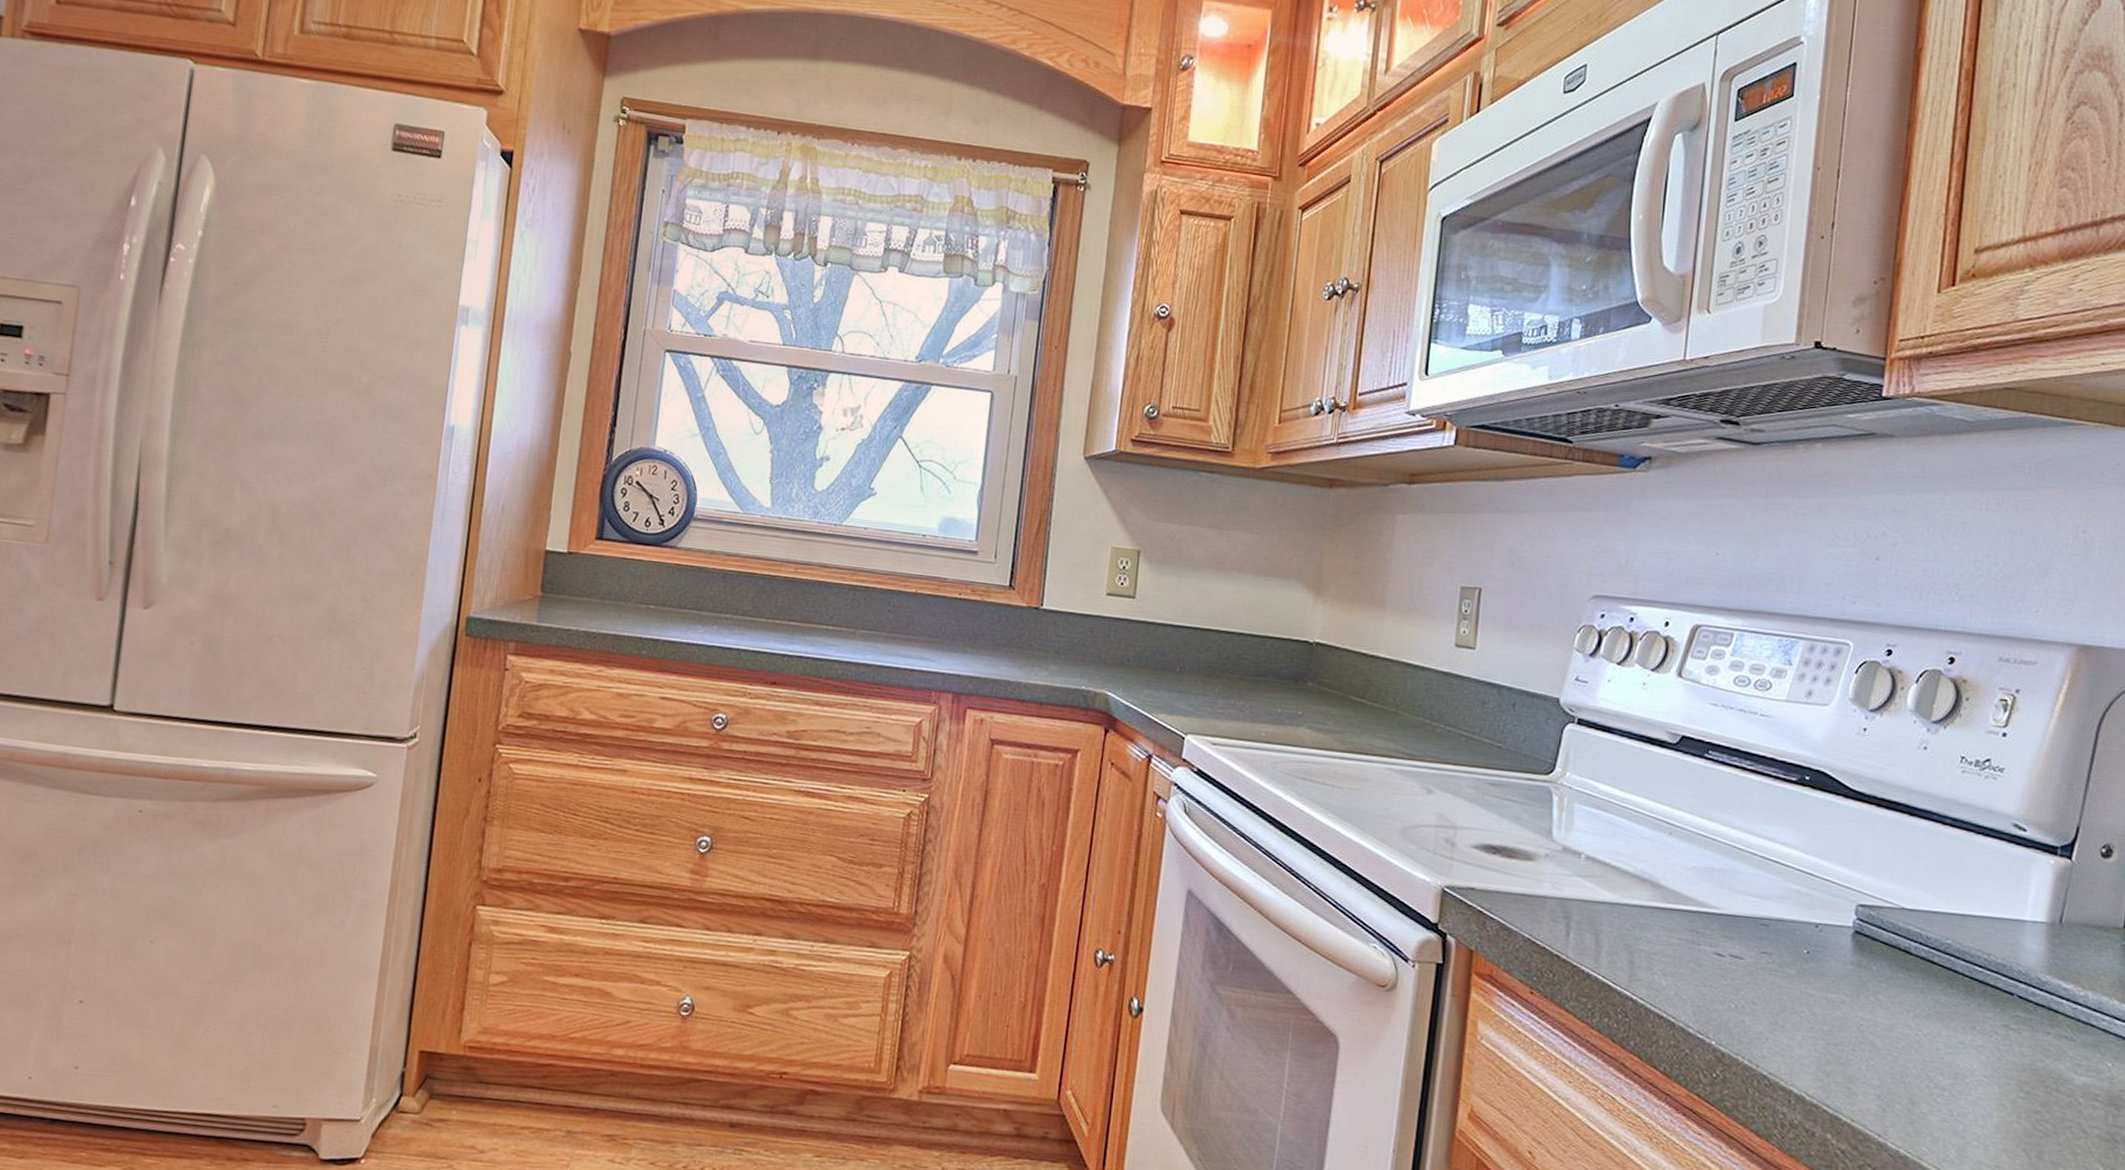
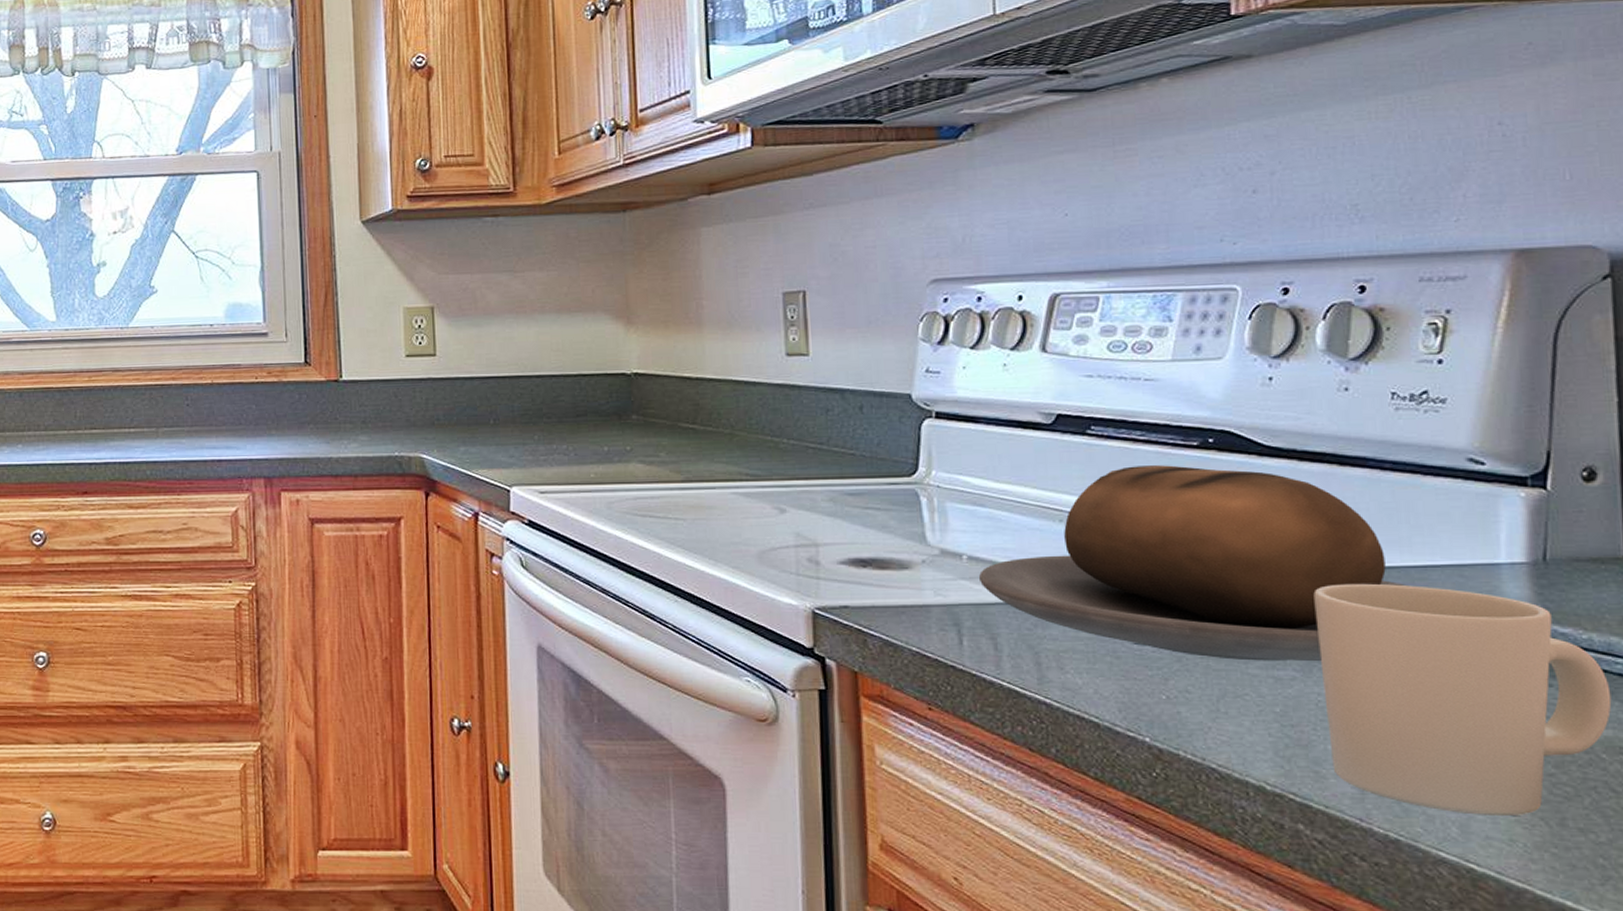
bread: none [1593,792,1950,990] -> present [979,465,1410,662]
mug: none [1863,921,2095,1146] -> present [1313,583,1612,817]

